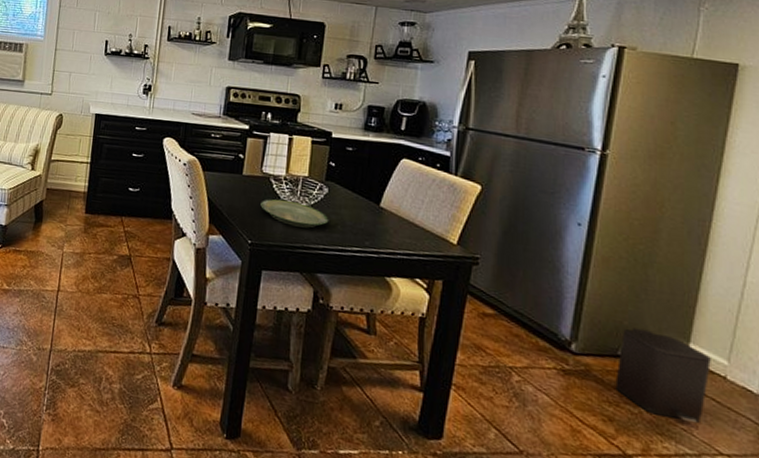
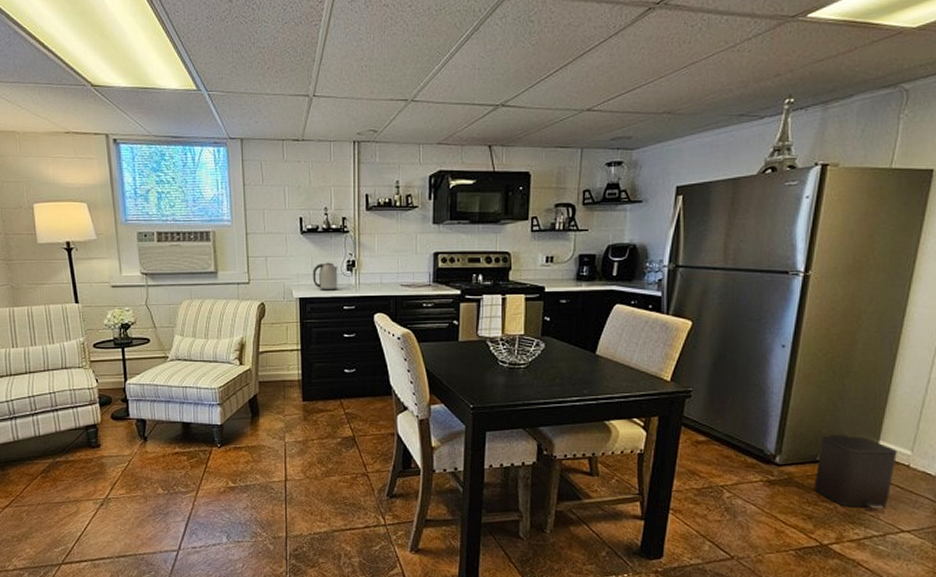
kettle: none [110,84,135,112] -> present [312,262,338,292]
plate: present [260,199,329,229] -> none [479,360,547,385]

